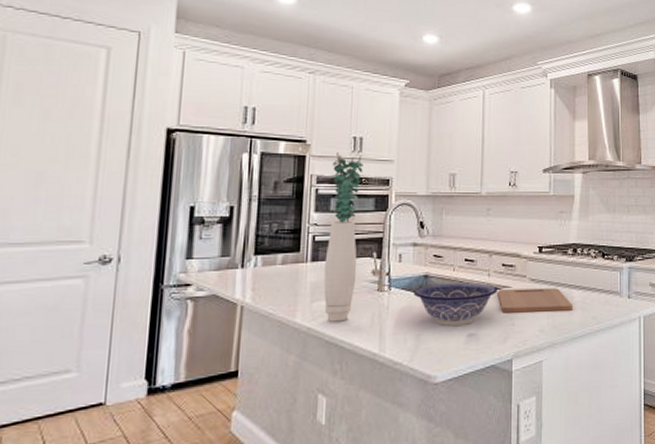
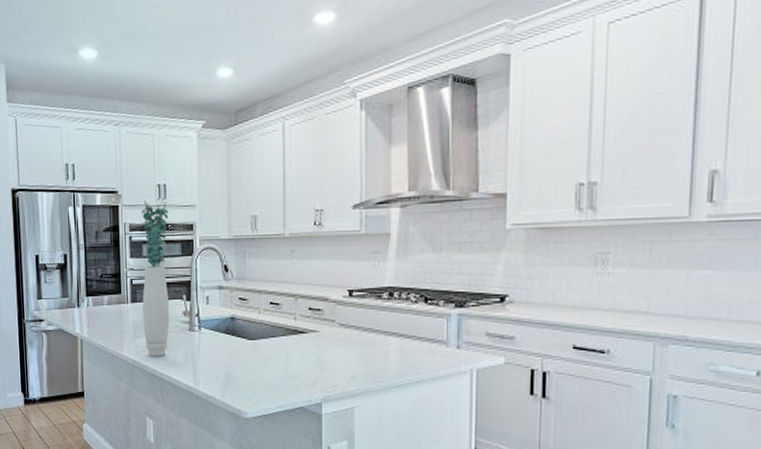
decorative bowl: present [413,282,498,327] -> none [221,325,304,368]
cutting board: present [497,288,572,313] -> none [304,334,388,360]

